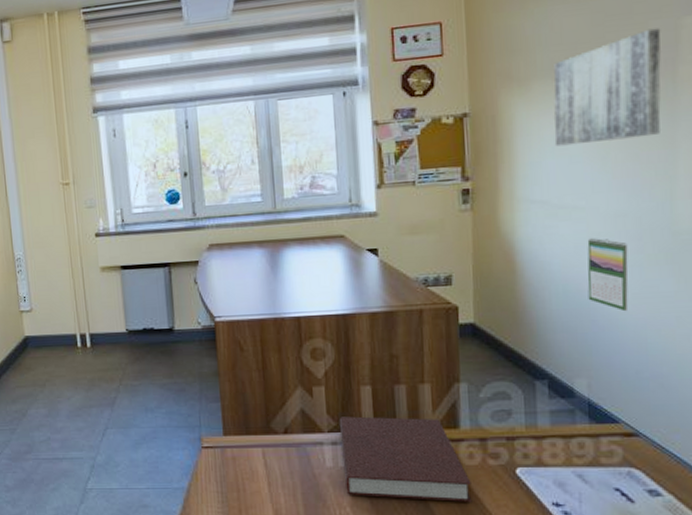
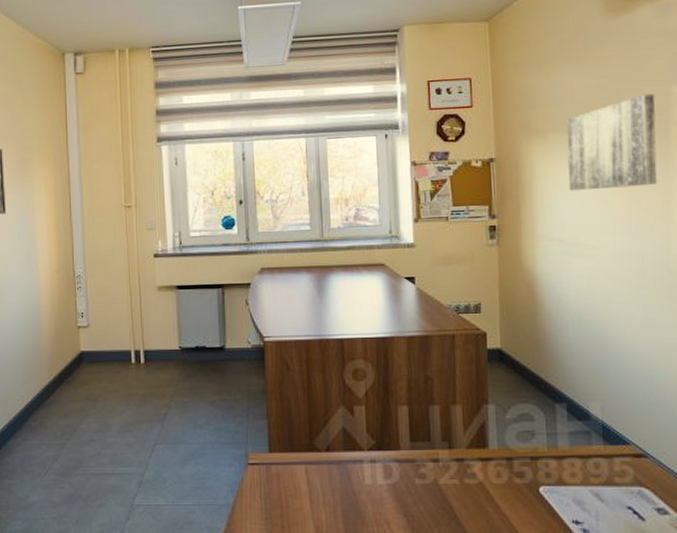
notebook: present [339,416,472,502] -> none [378,435,500,519]
calendar: present [587,238,629,312] -> none [598,274,635,341]

